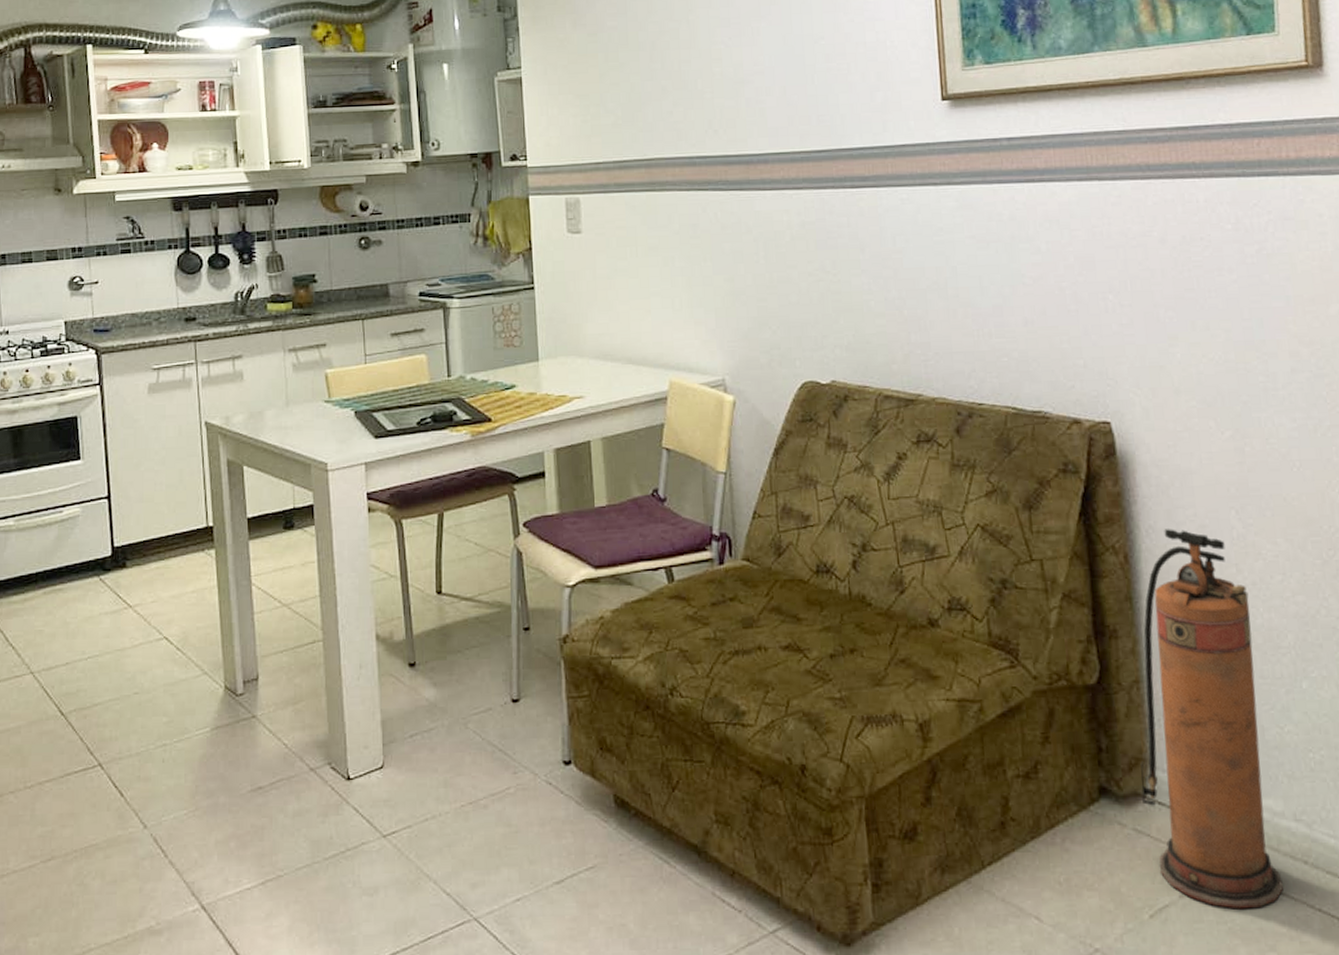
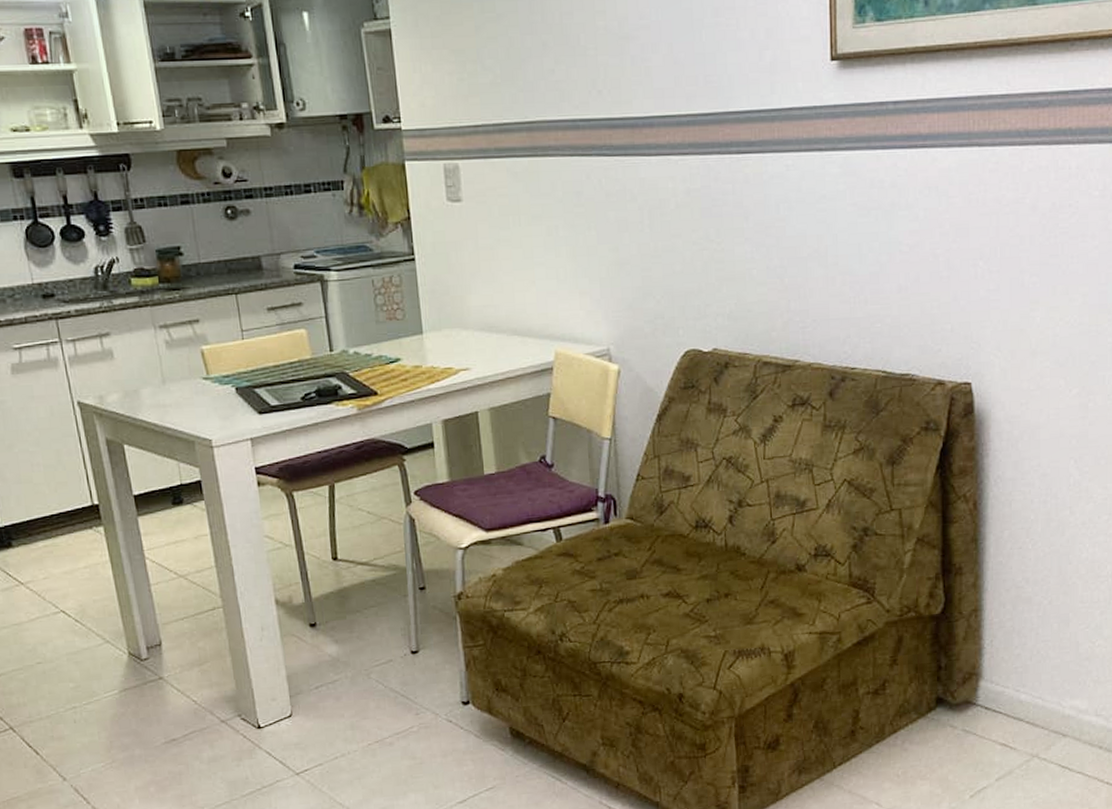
fire extinguisher: present [1140,529,1283,909] -> none [972,478,1080,787]

